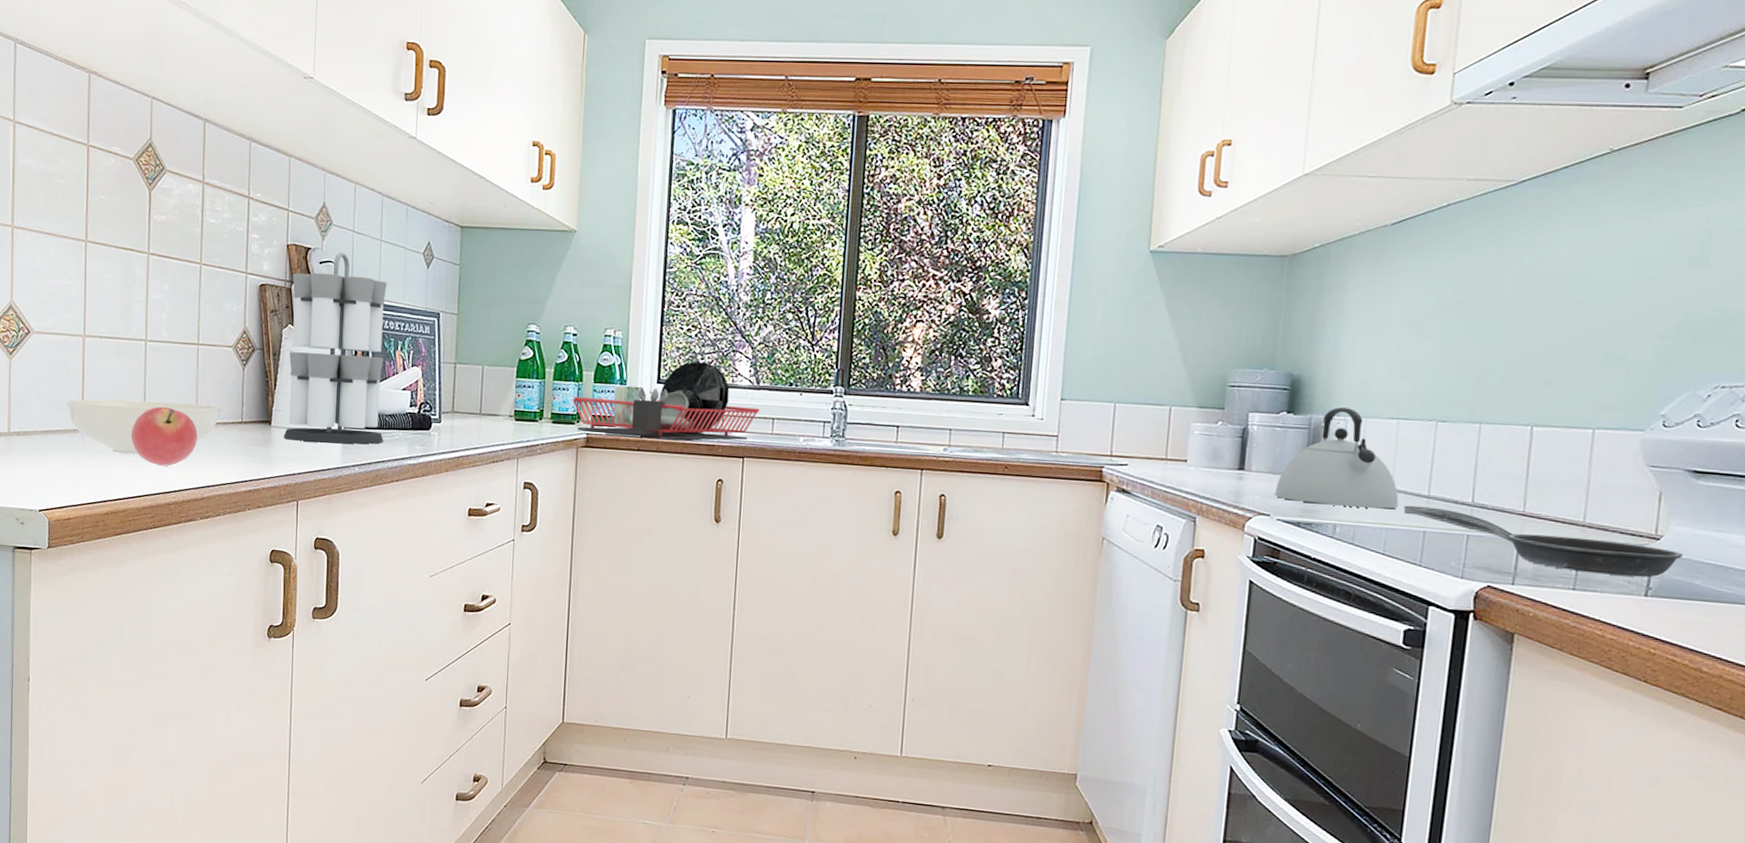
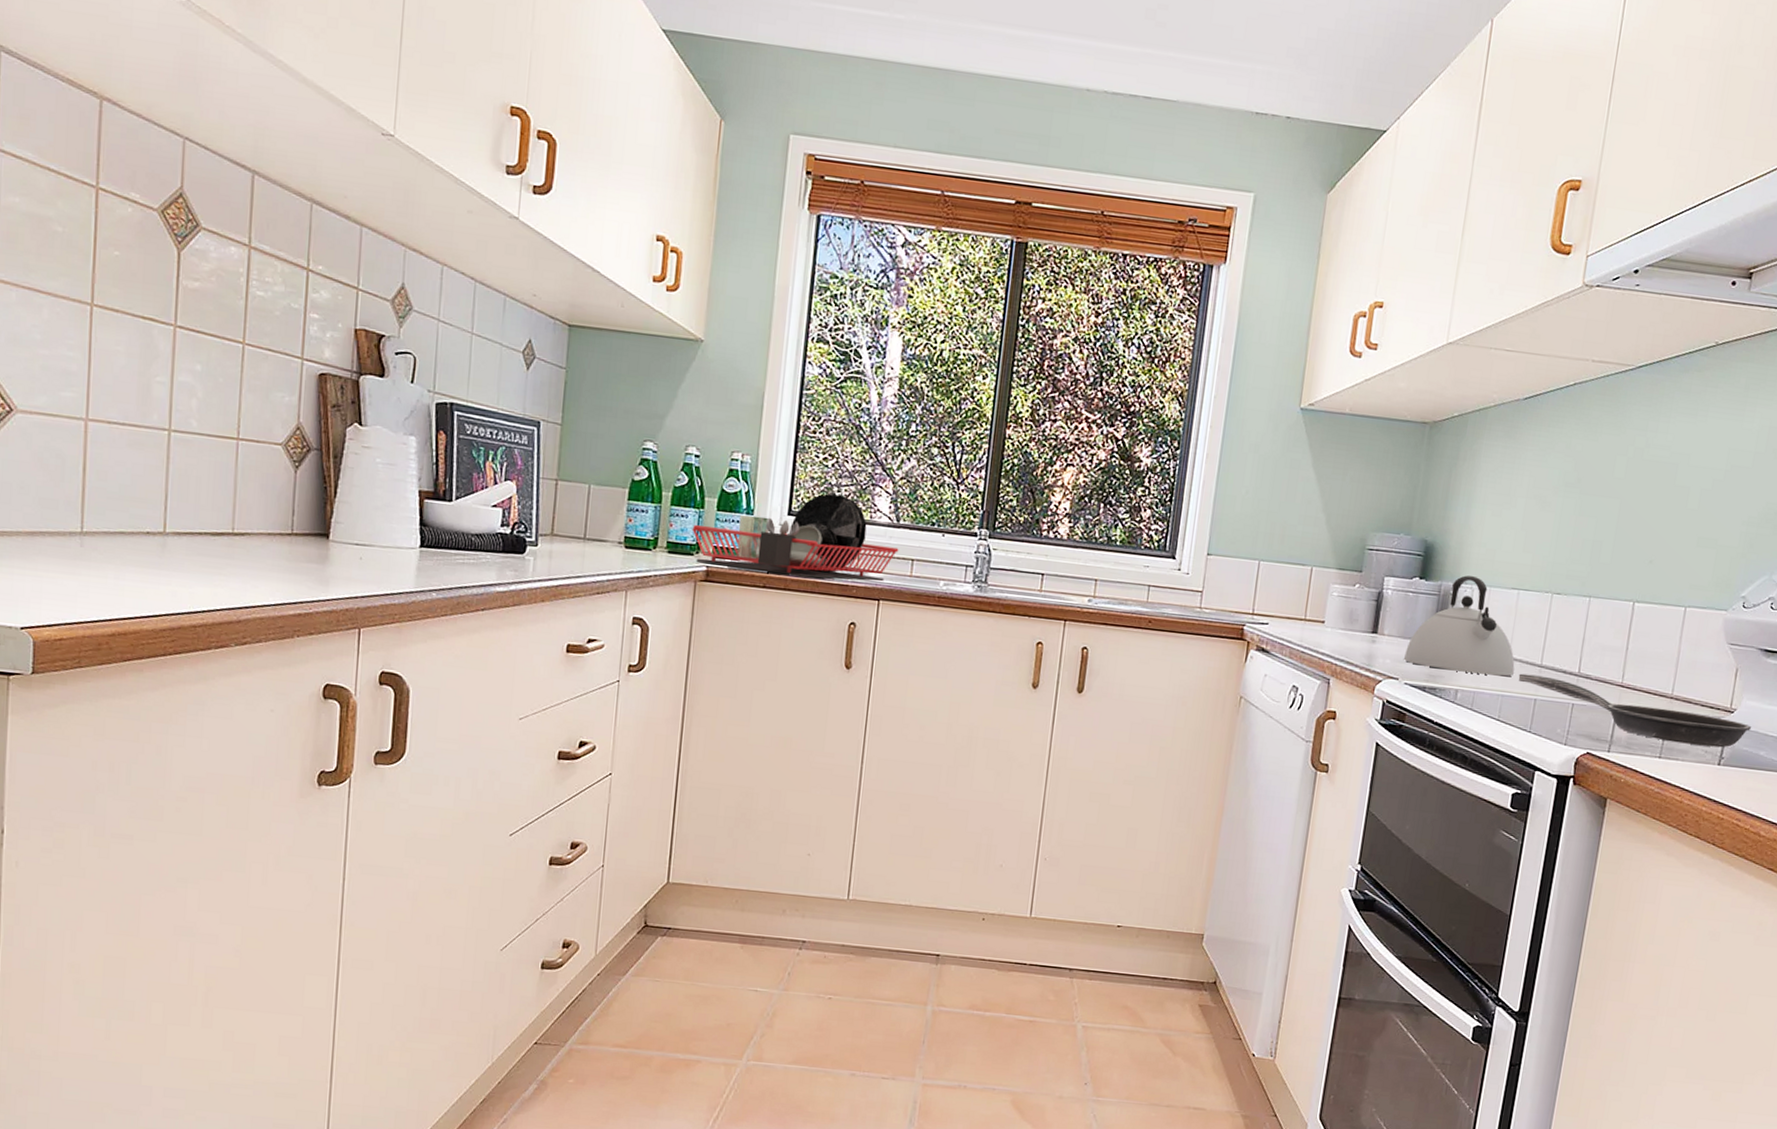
bowl: present [65,399,222,454] -> none [59,496,266,566]
fruit: present [131,406,197,467] -> none [146,510,234,582]
spice rack: present [283,252,387,444] -> none [343,342,478,567]

